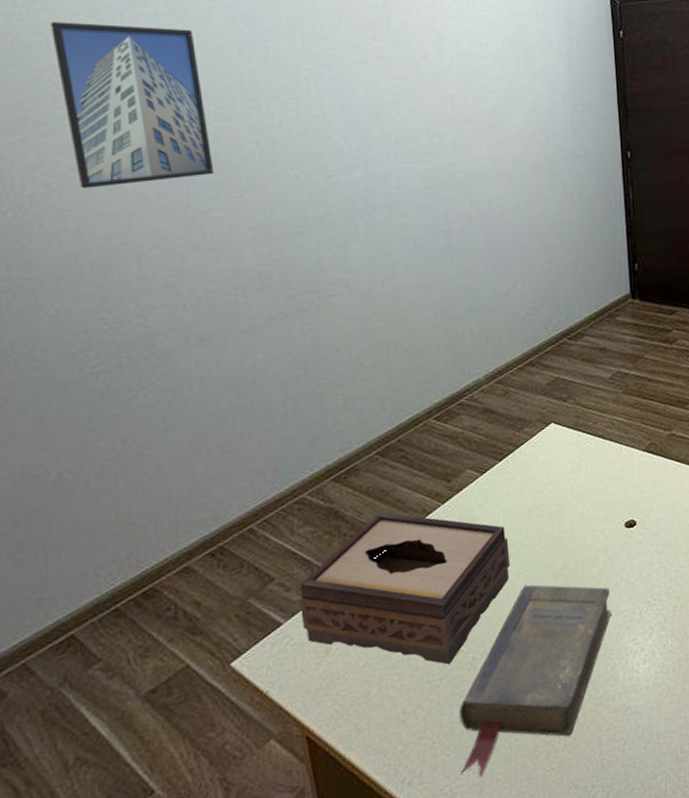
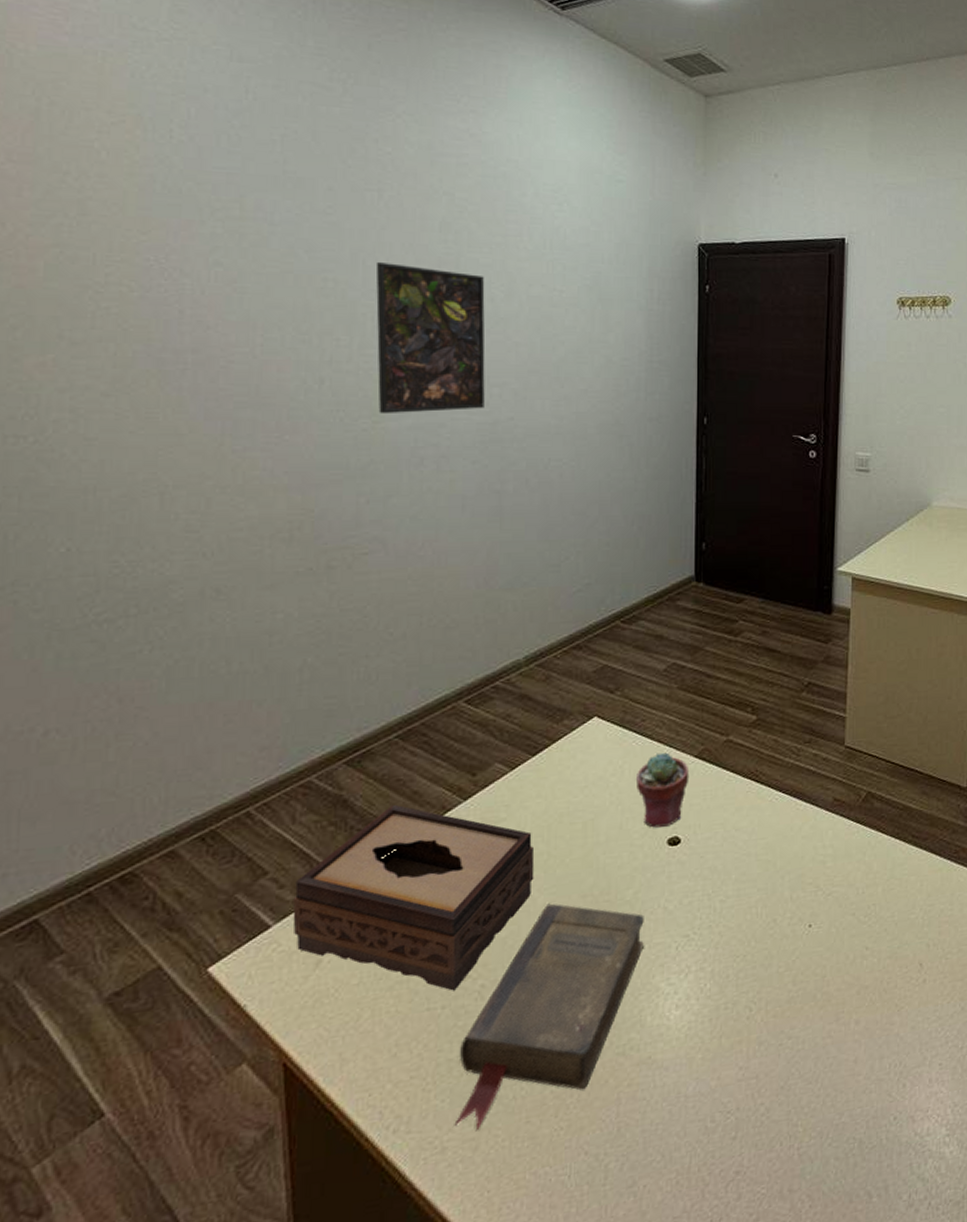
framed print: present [51,22,215,189] -> none [100,237,254,417]
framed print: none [312,29,427,169] -> present [375,262,485,414]
potted succulent: none [593,448,640,514] -> present [637,752,690,828]

